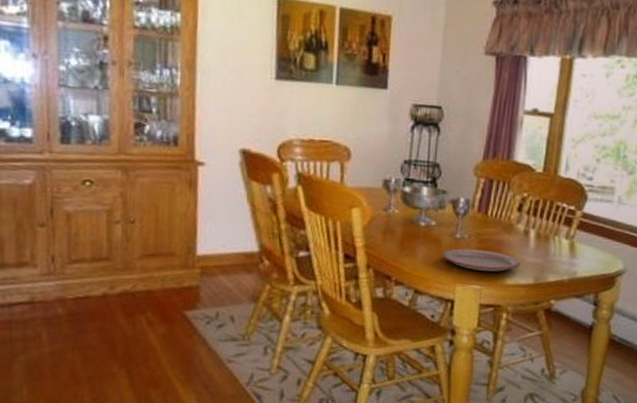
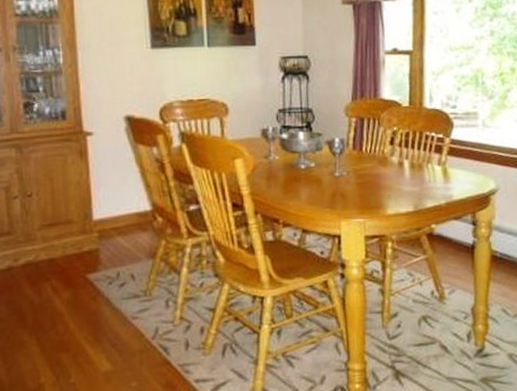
plate: present [442,248,521,272] -> none [324,184,399,205]

